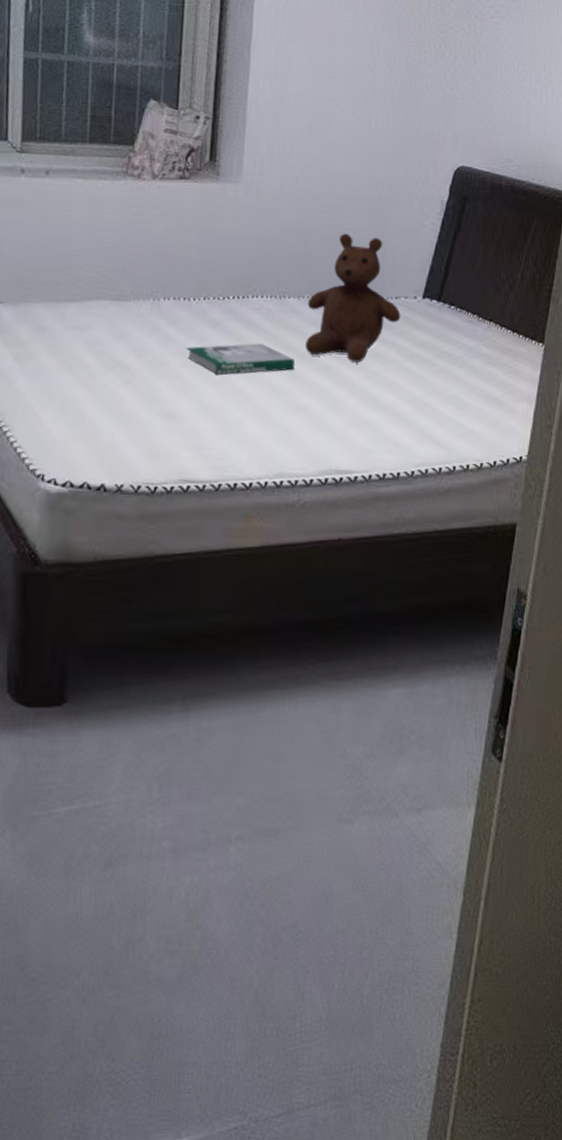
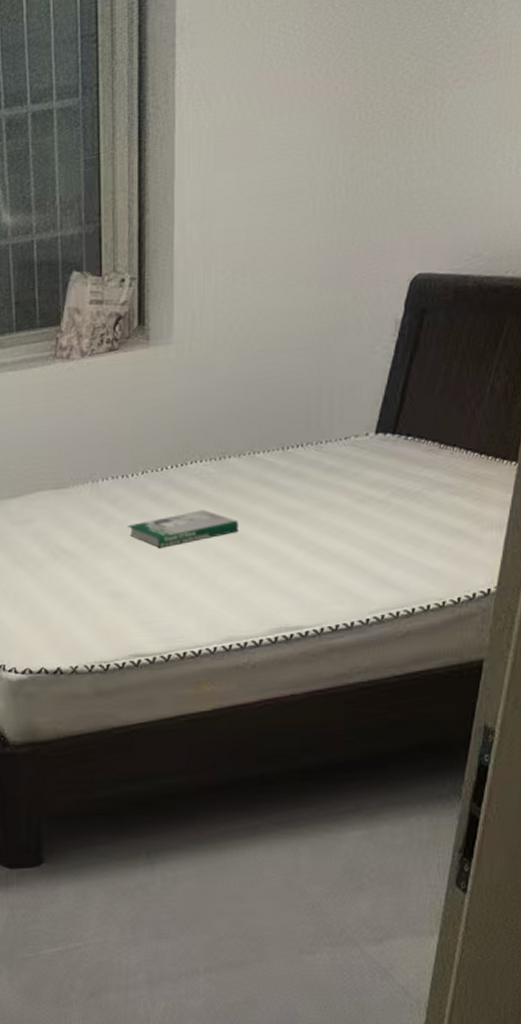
teddy bear: present [305,233,401,363] -> none [249,376,351,515]

